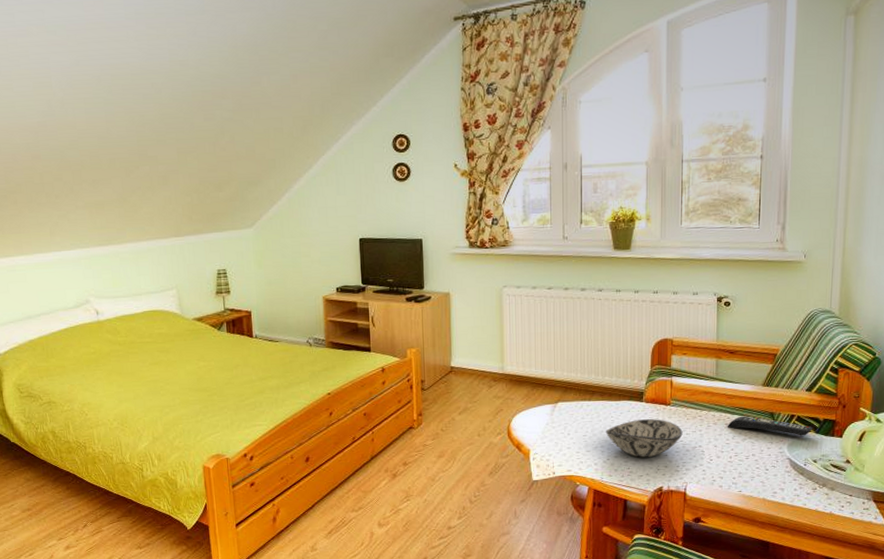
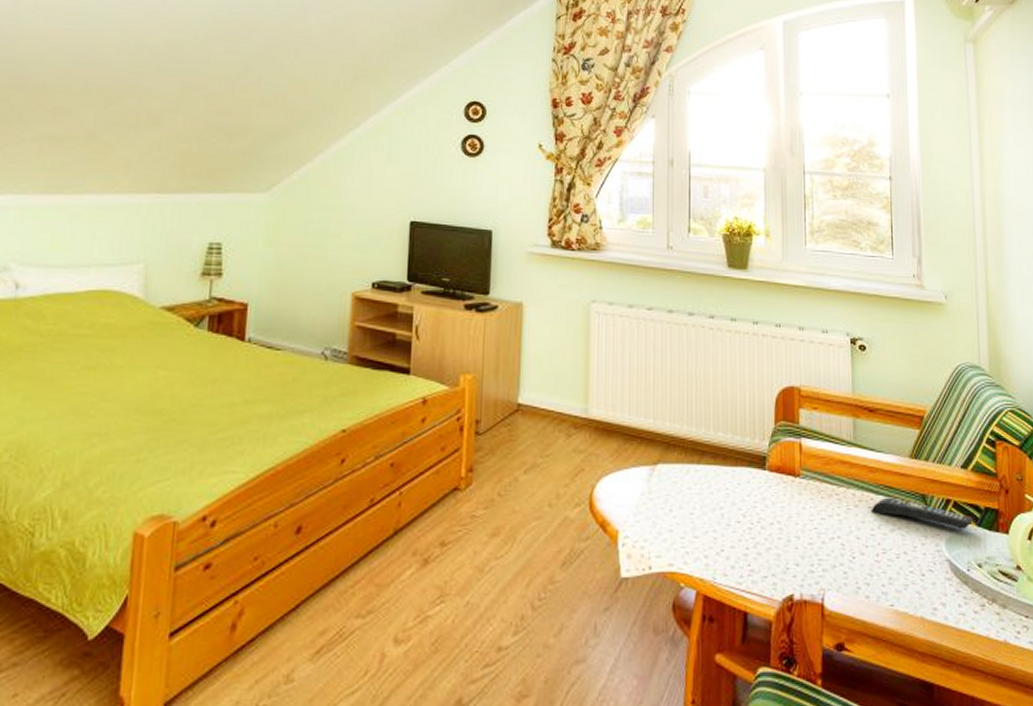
decorative bowl: present [605,419,683,457] -> none [718,495,817,549]

